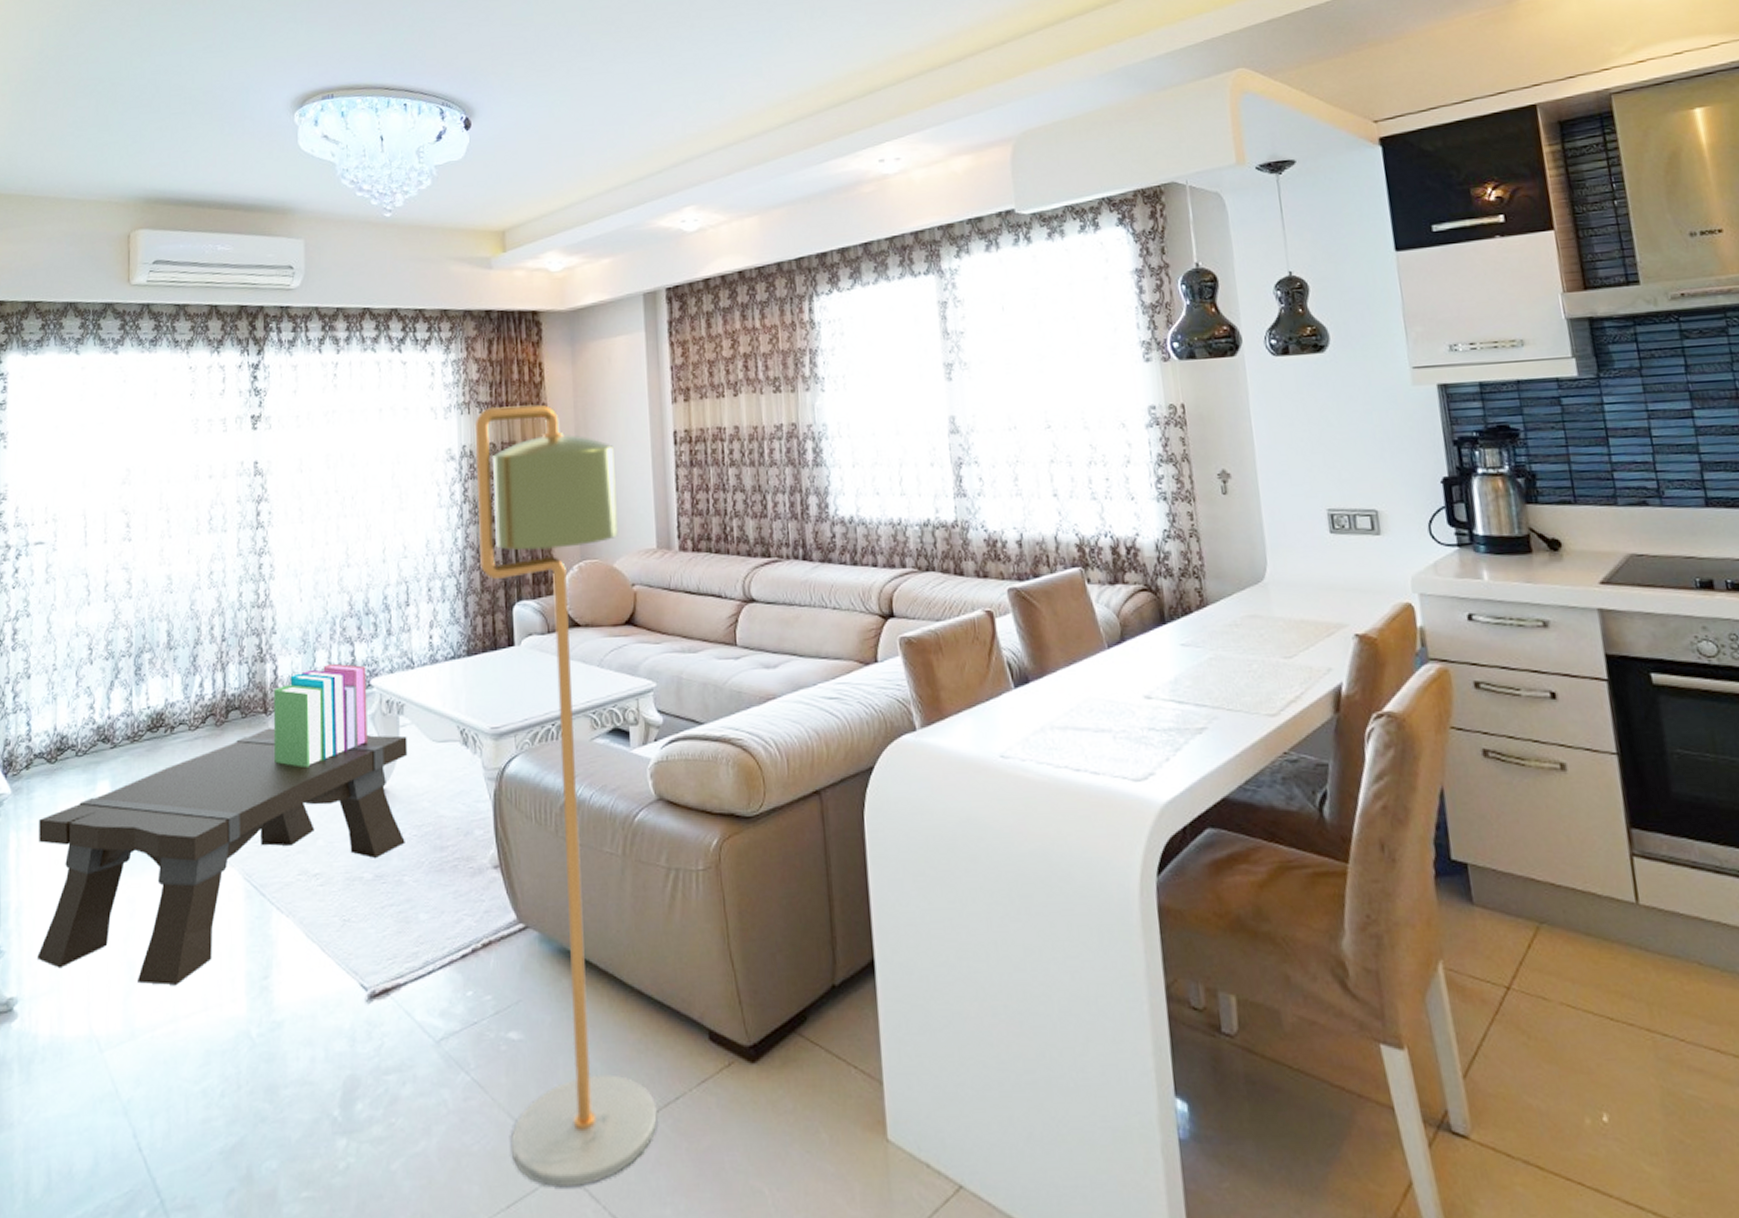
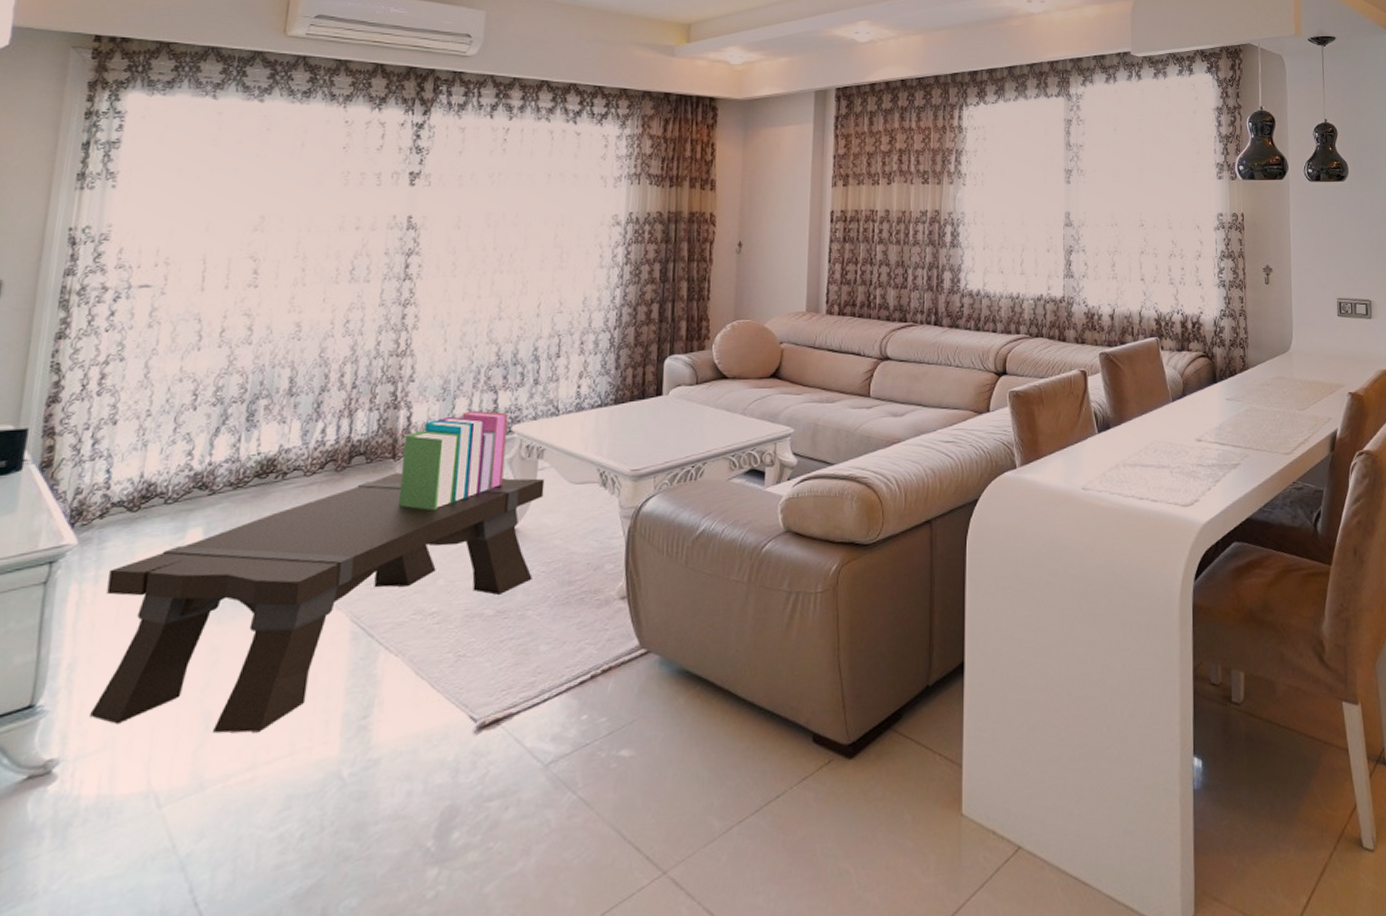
floor lamp: present [474,404,658,1188] -> none [611,179,775,890]

